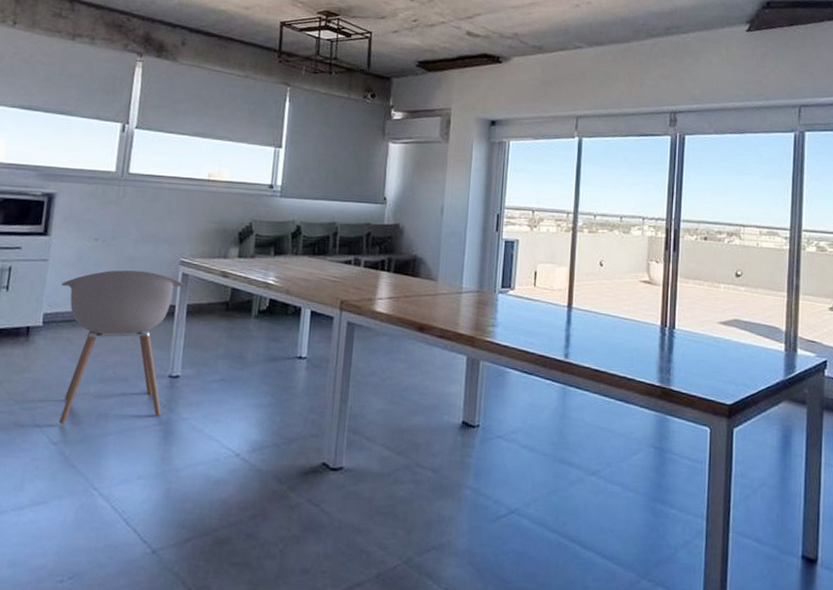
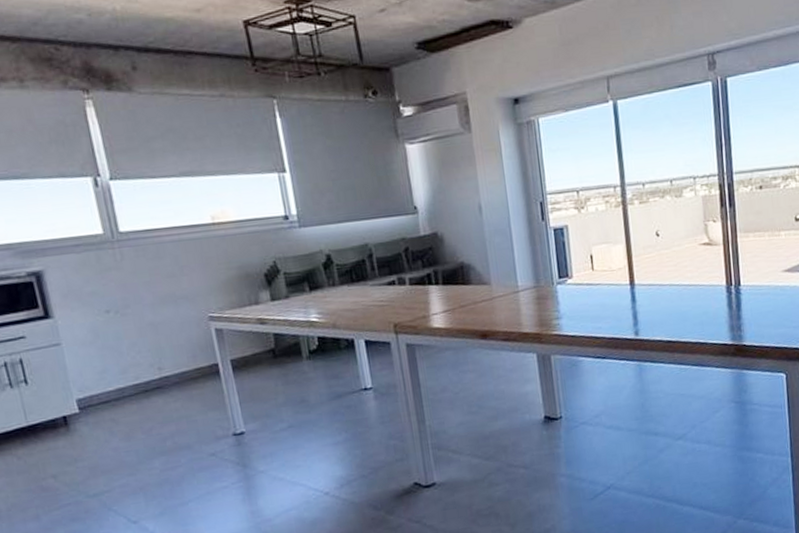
chair: present [58,270,184,424] -> none [84,334,237,503]

